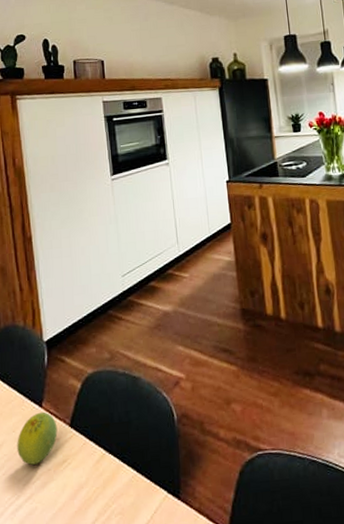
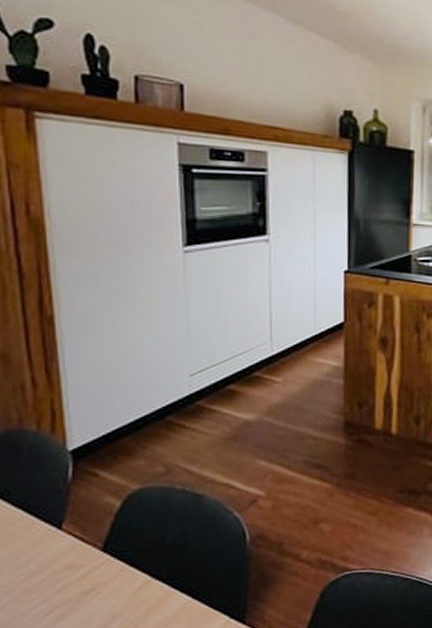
fruit: present [17,411,58,465] -> none [21,534,84,596]

